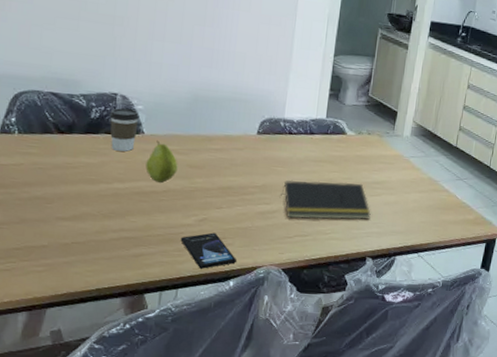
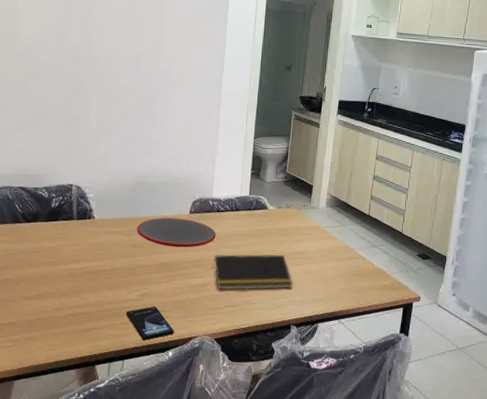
coffee cup: present [109,107,139,152] -> none [66,196,91,235]
fruit: present [145,140,178,183] -> none [96,224,123,262]
plate: none [195,137,287,172] -> present [137,217,216,248]

